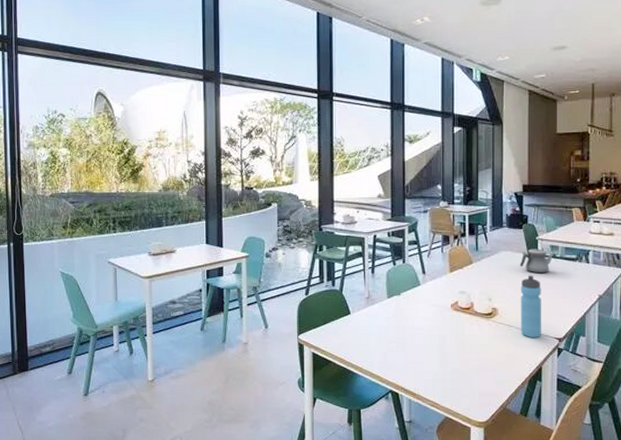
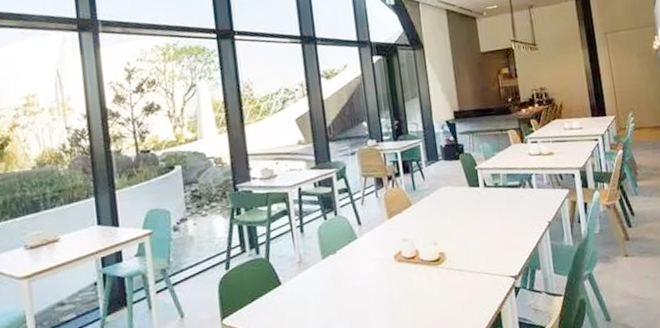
teapot: present [519,247,555,274] -> none [461,178,497,207]
water bottle: present [520,275,541,339] -> none [466,209,495,281]

